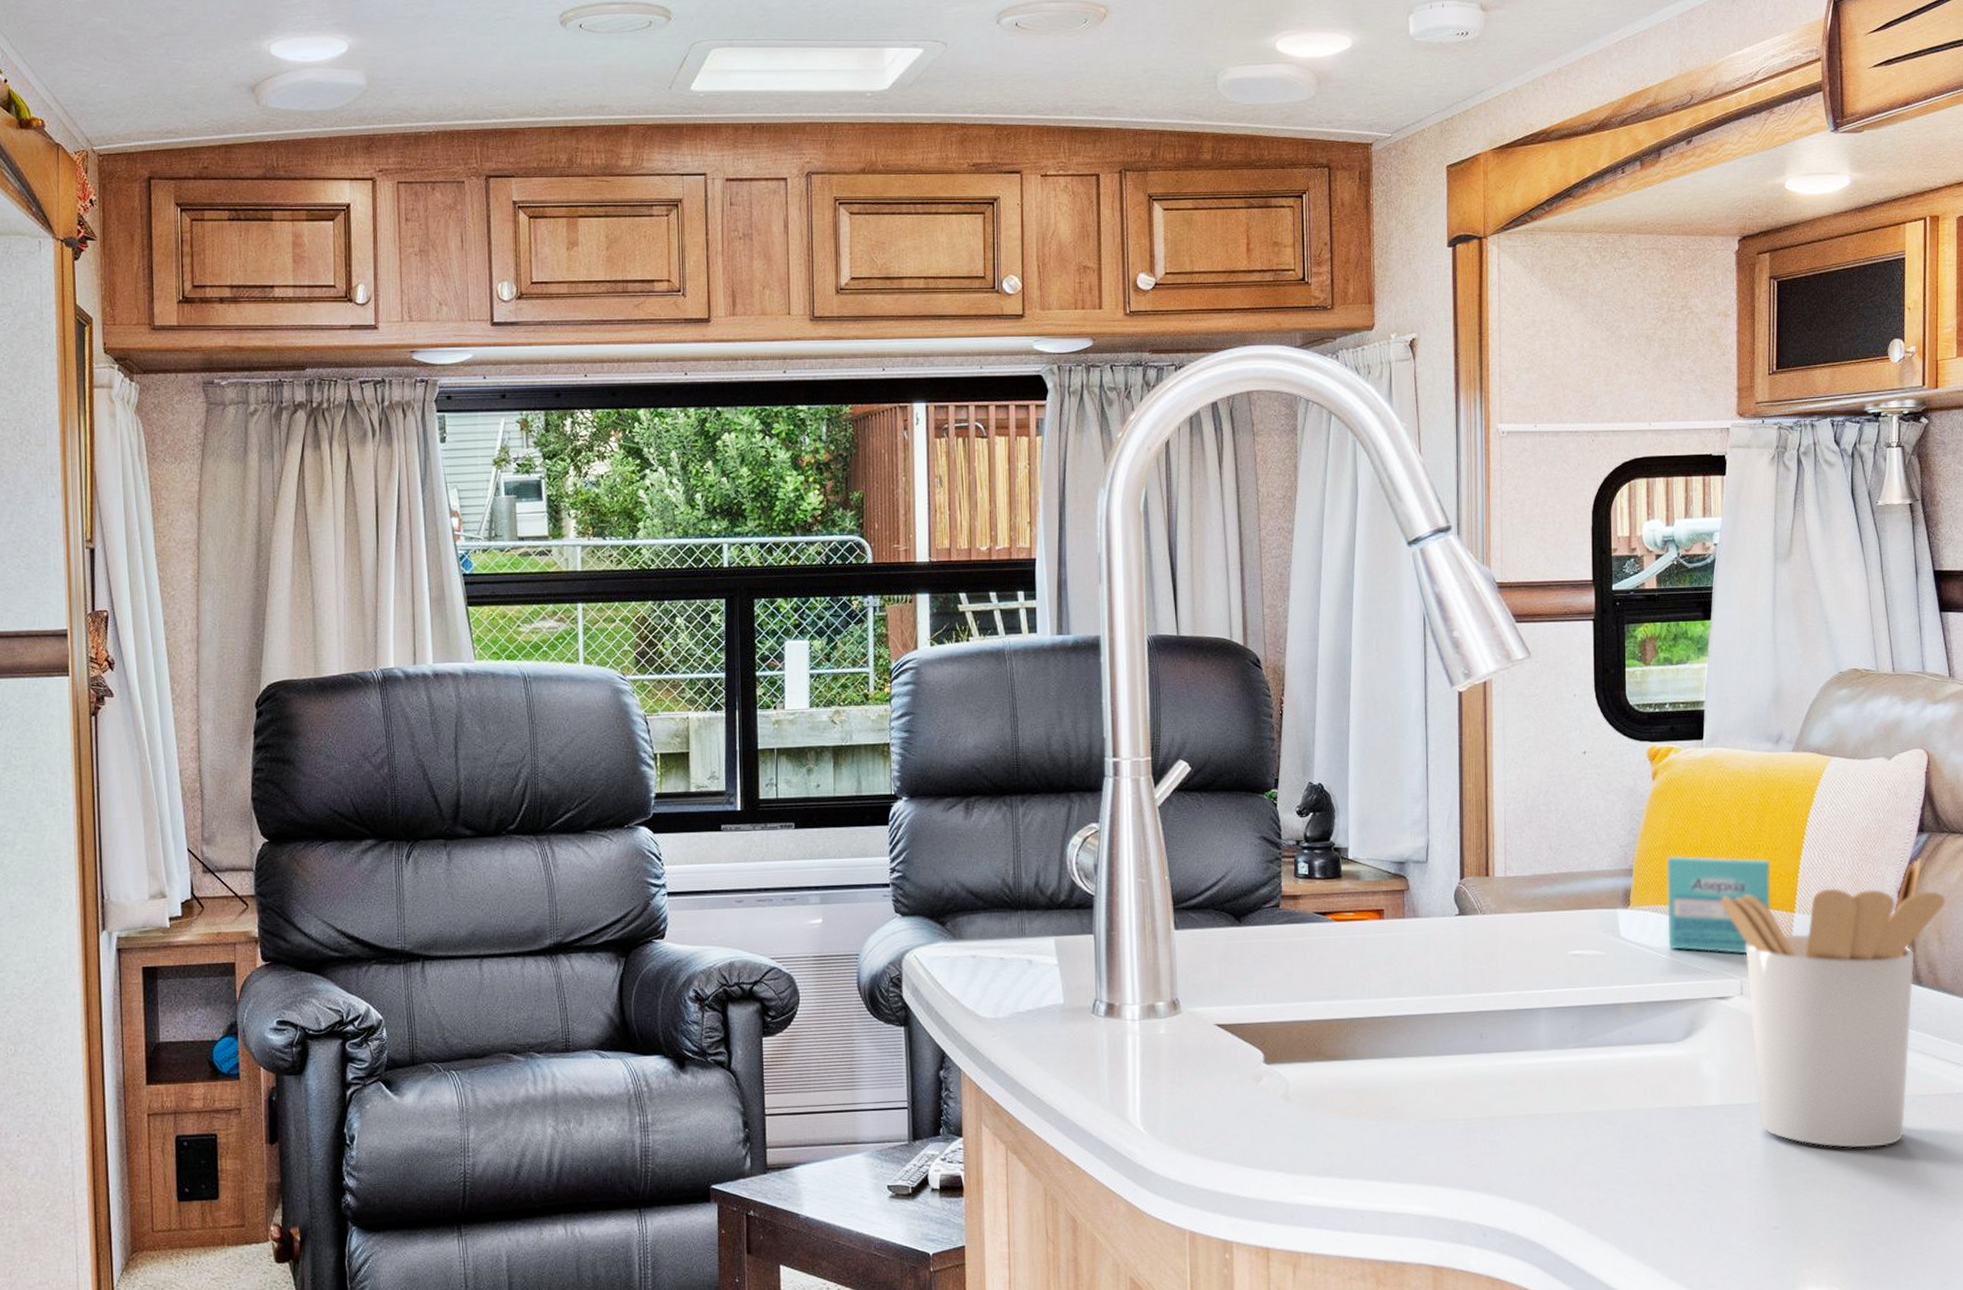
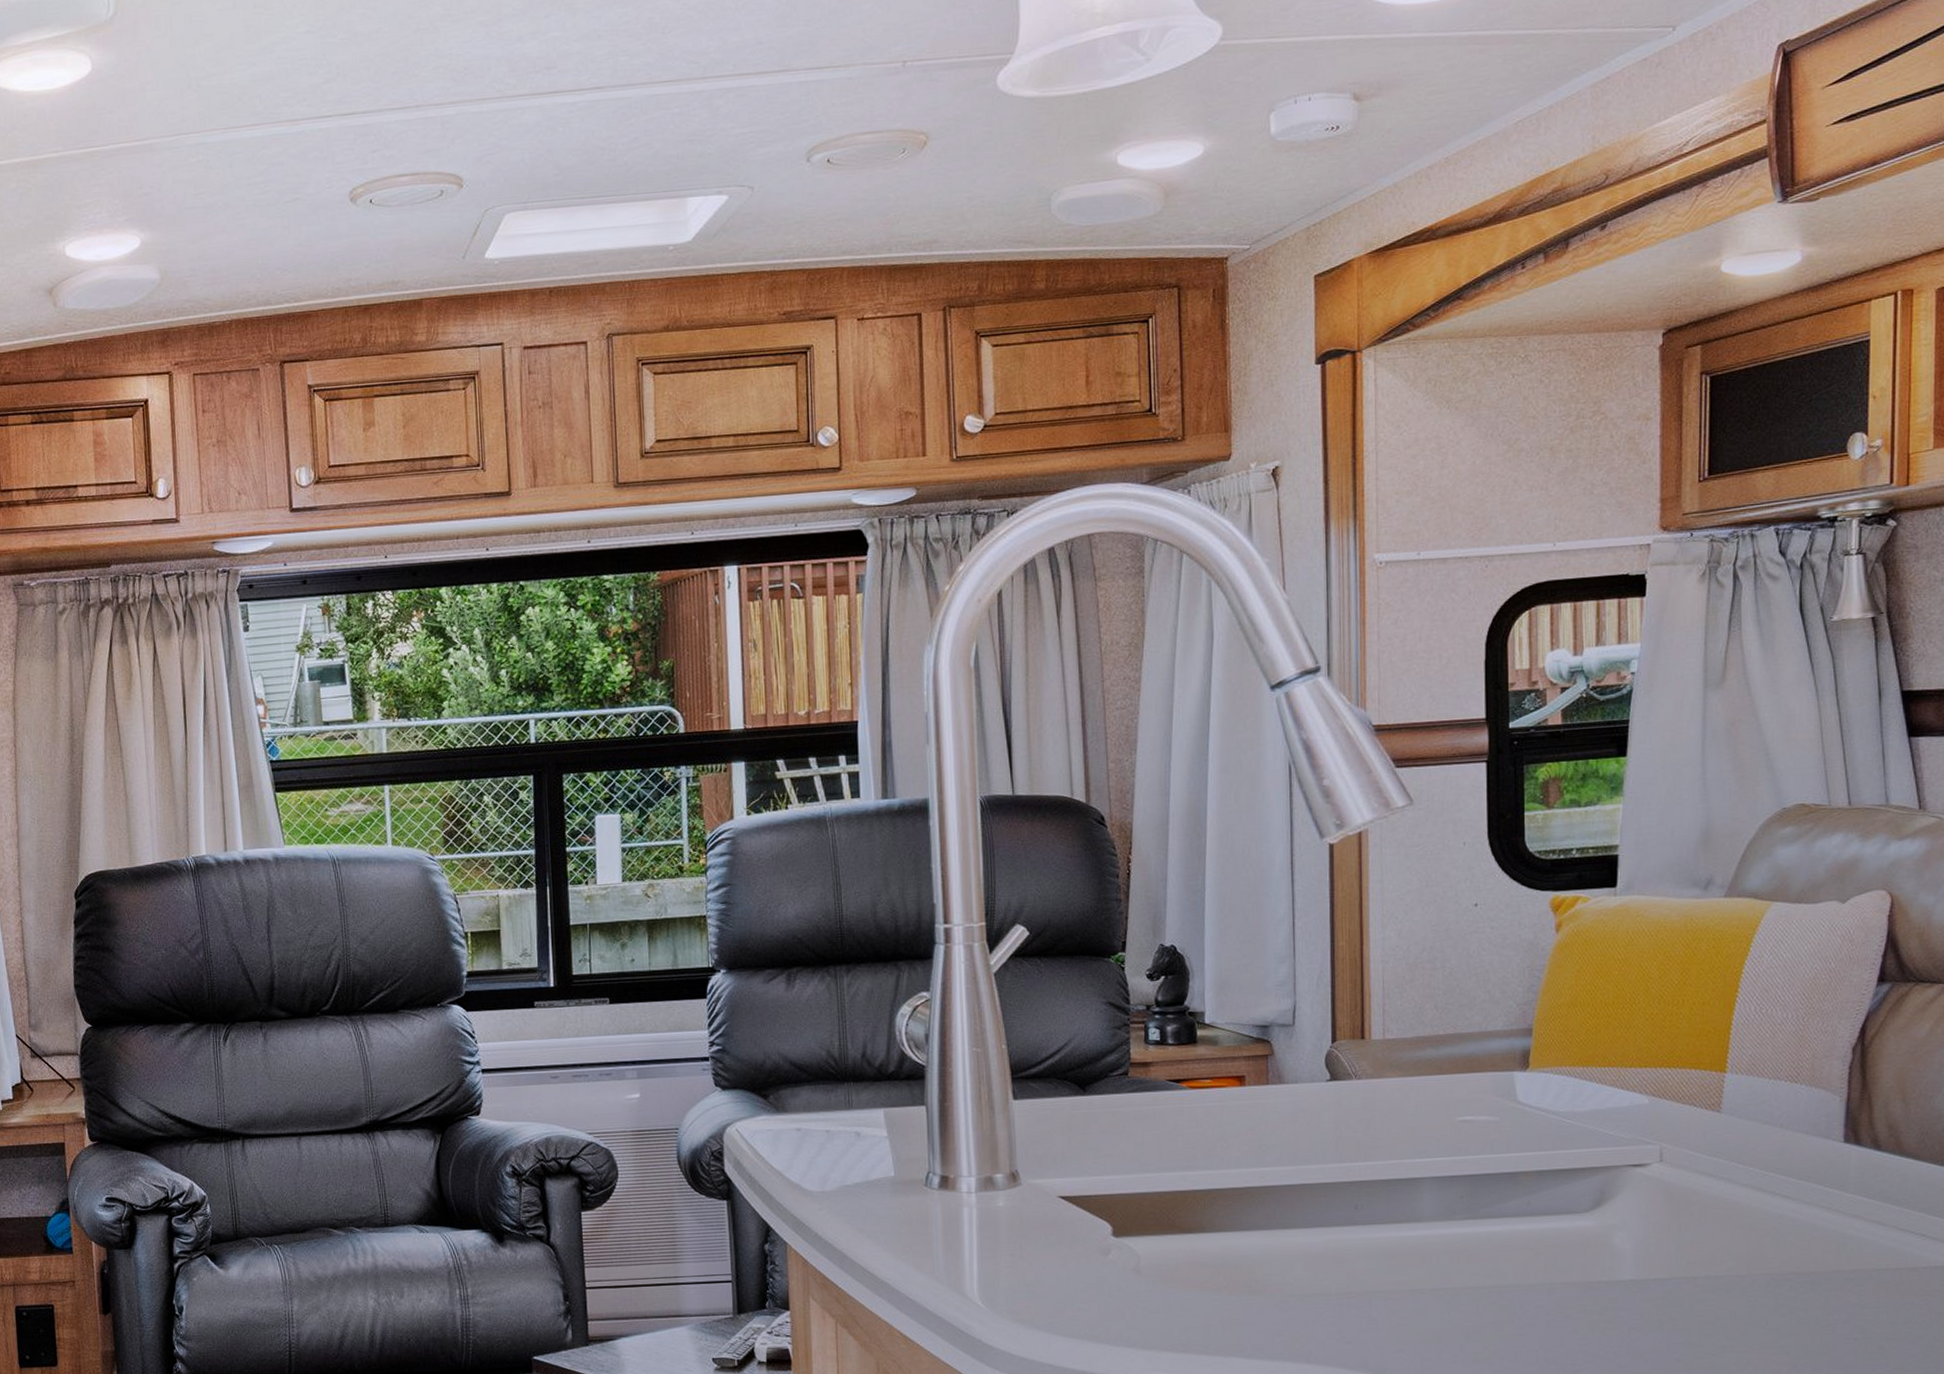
cosmetic container: present [1667,856,1771,954] -> none [1573,1013,1697,1118]
utensil holder: present [1721,858,1946,1148] -> none [1637,1011,1912,1327]

